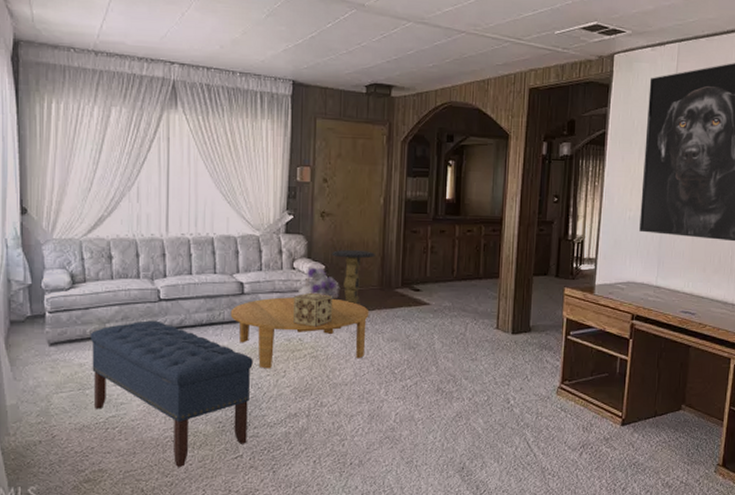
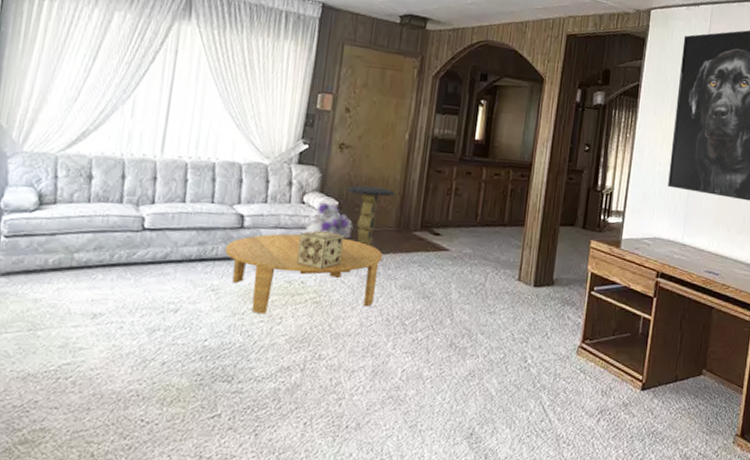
bench: present [90,320,253,467] -> none [45,252,246,427]

